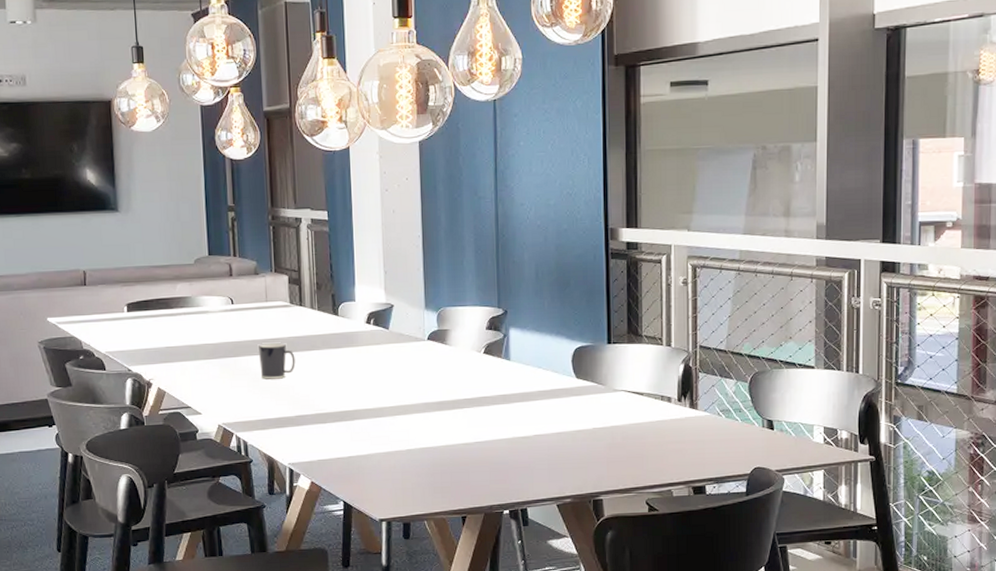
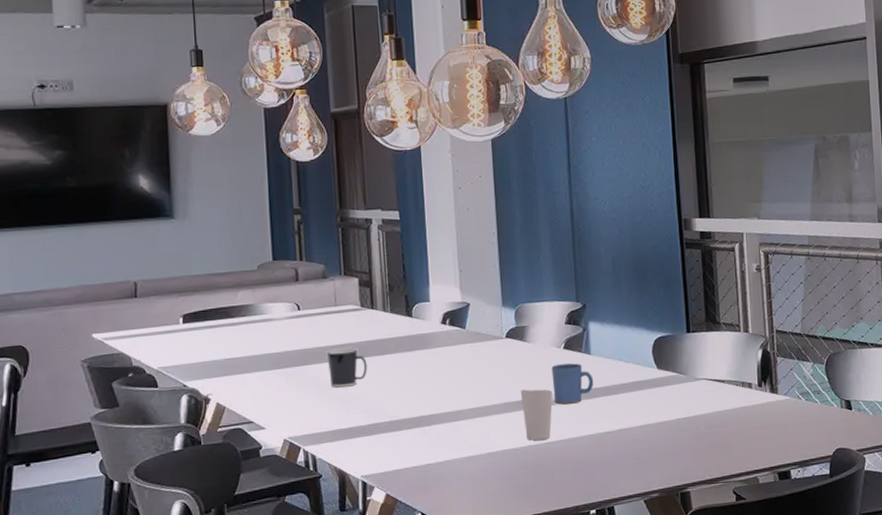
cup: none [440,391,472,441] -> present [520,389,553,441]
mug: none [471,368,512,408] -> present [551,363,594,405]

